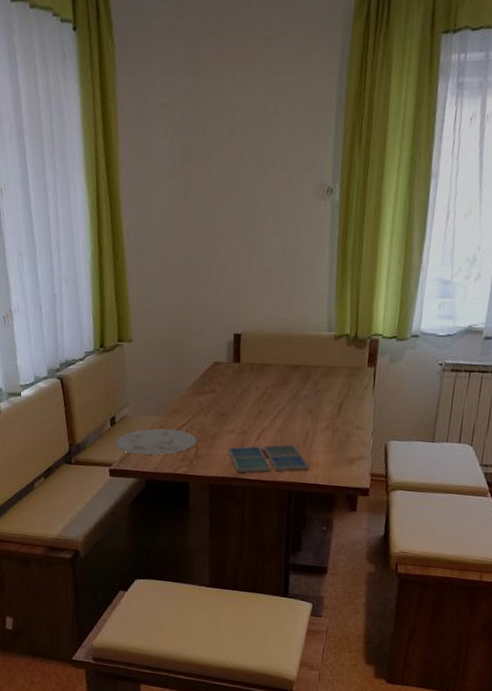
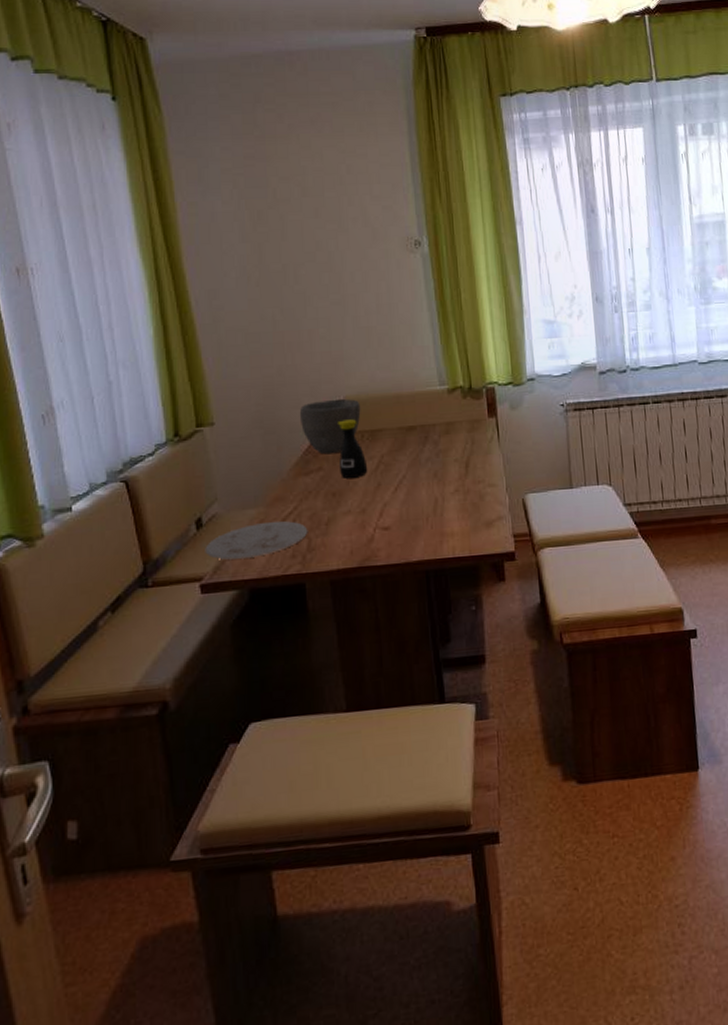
bowl: none [201,332,255,380] -> present [299,399,361,455]
drink coaster: present [228,444,309,473] -> none [347,517,444,561]
bottle: none [229,351,254,403] -> present [338,419,368,478]

